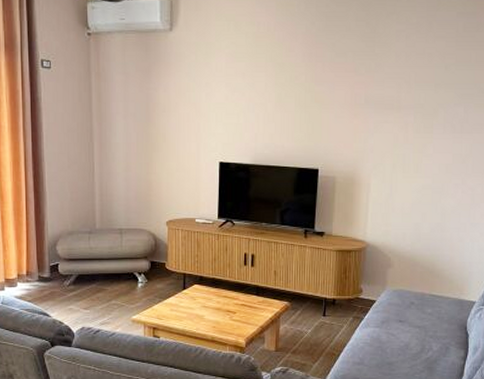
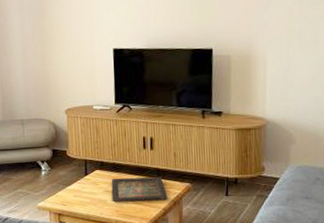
icon panel: none [209,294,266,318] -> present [111,177,168,202]

